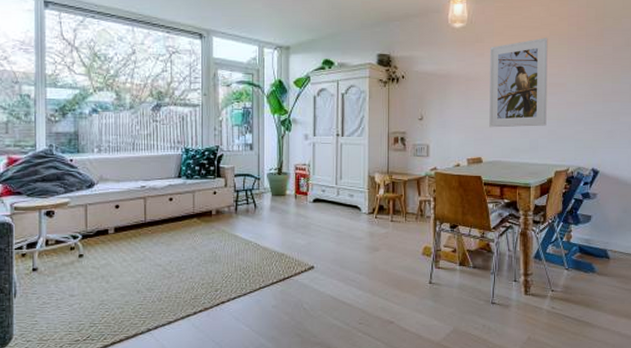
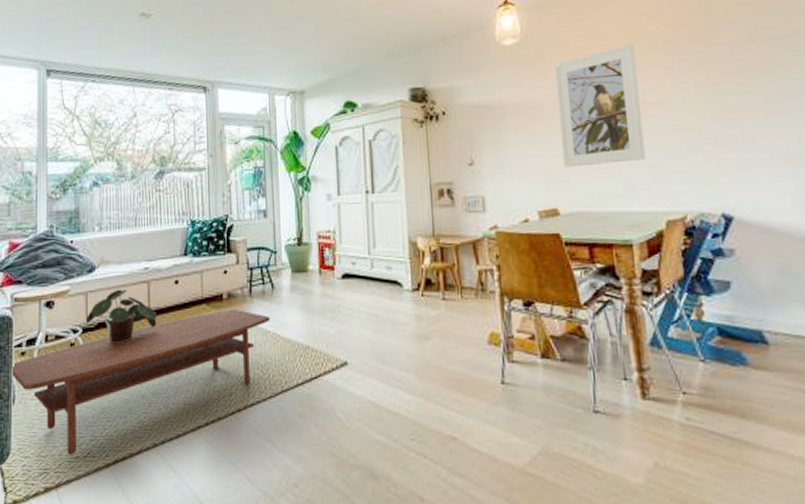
coffee table: none [11,223,252,338] -> present [10,308,270,455]
potted plant: none [85,203,152,248] -> present [85,289,157,343]

